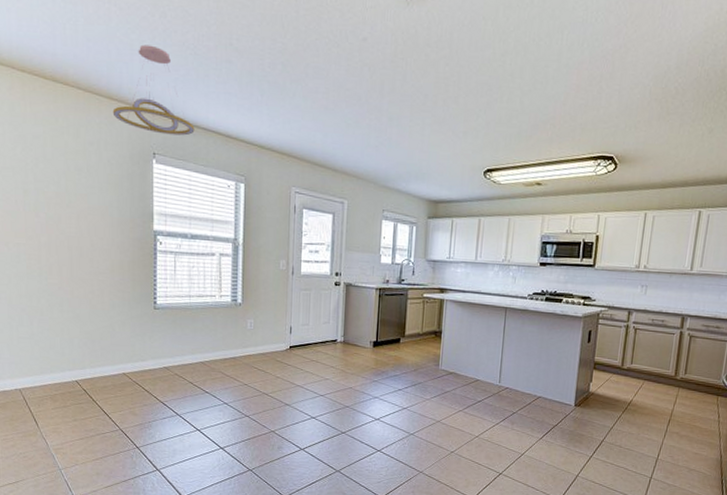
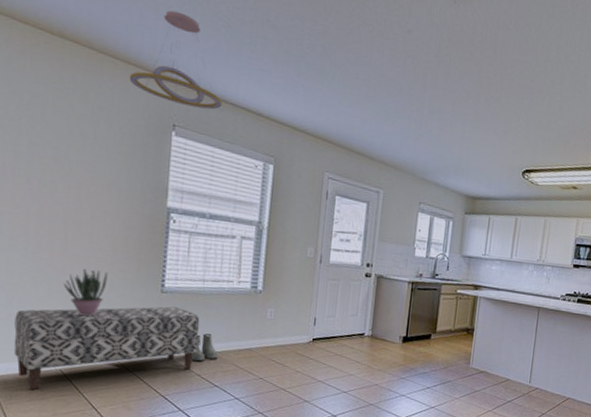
bench: none [36,321,189,400] -> present [13,306,200,391]
potted plant: none [73,290,109,333] -> present [63,268,108,317]
boots: none [184,345,207,371] -> present [191,333,218,362]

